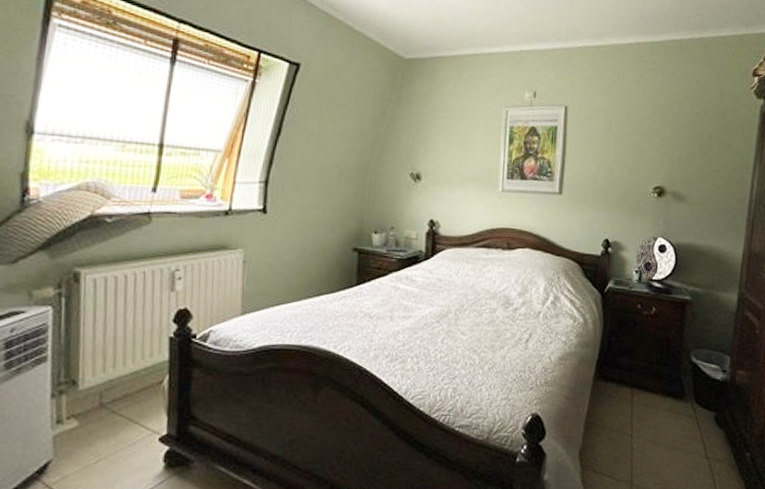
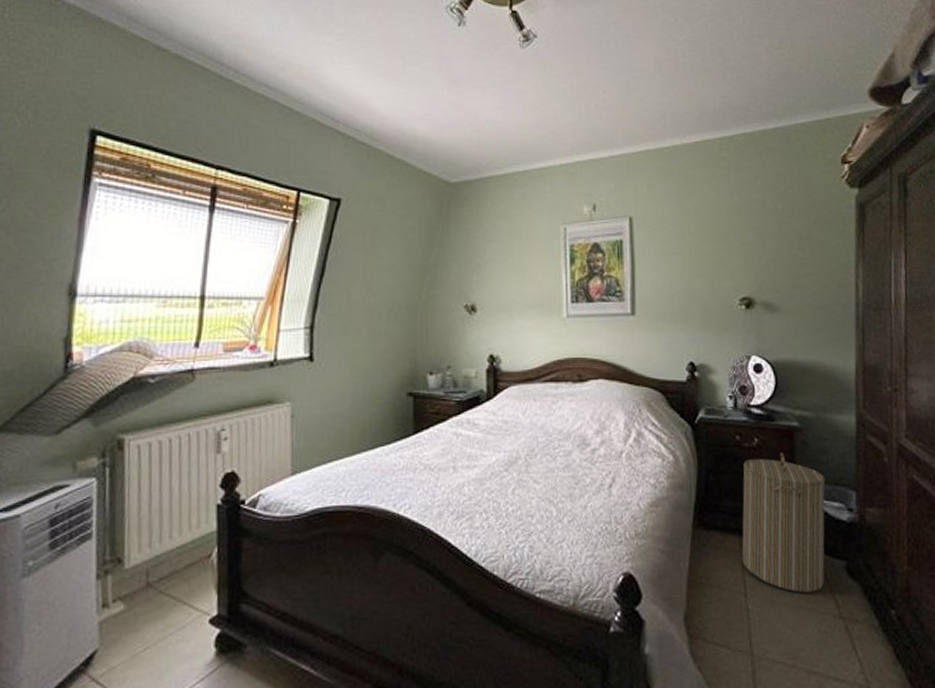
laundry hamper: none [632,321,707,436] -> present [742,453,826,593]

